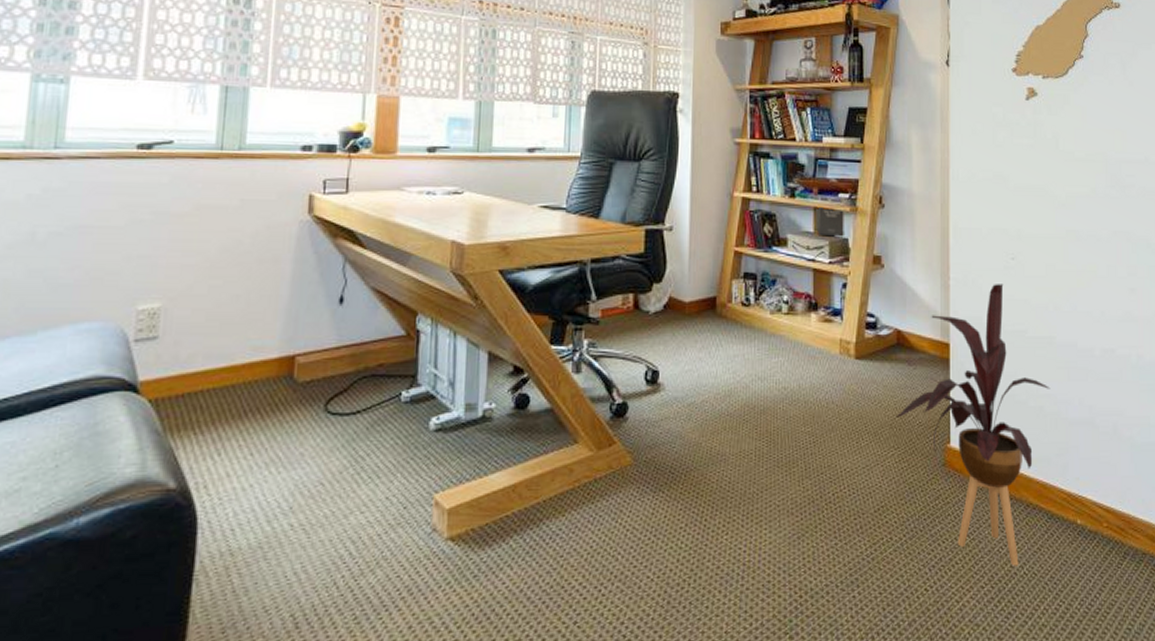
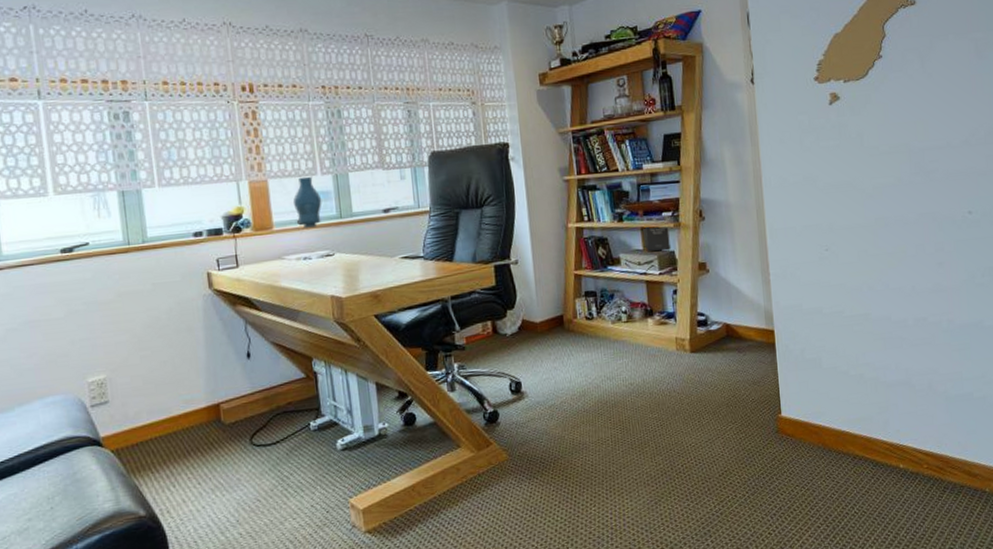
vase: none [424,98,459,158] -> present [292,176,322,228]
house plant: present [896,284,1051,566] -> none [731,273,869,508]

